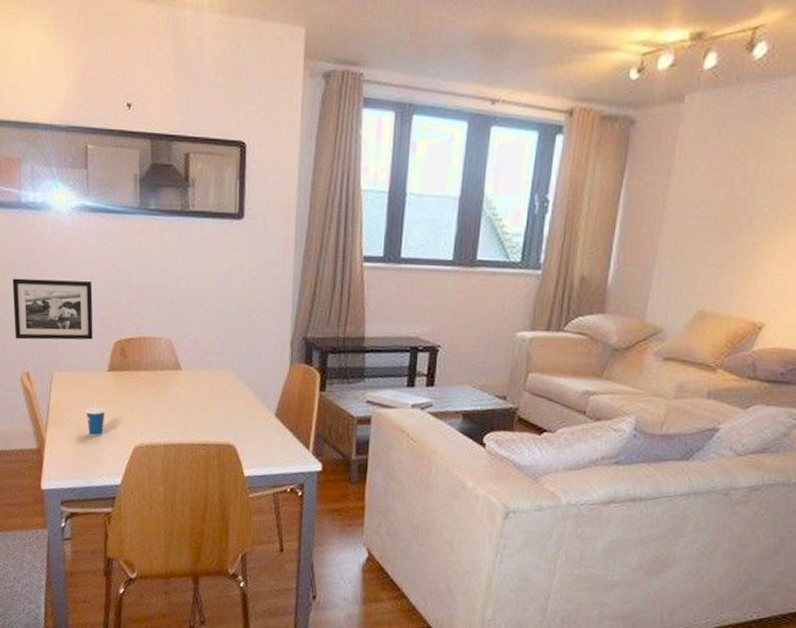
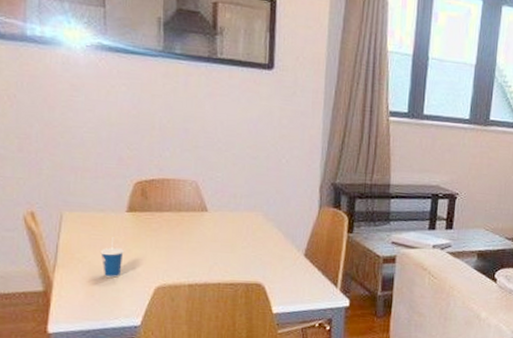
picture frame: present [12,278,93,340] -> none [14,113,110,180]

